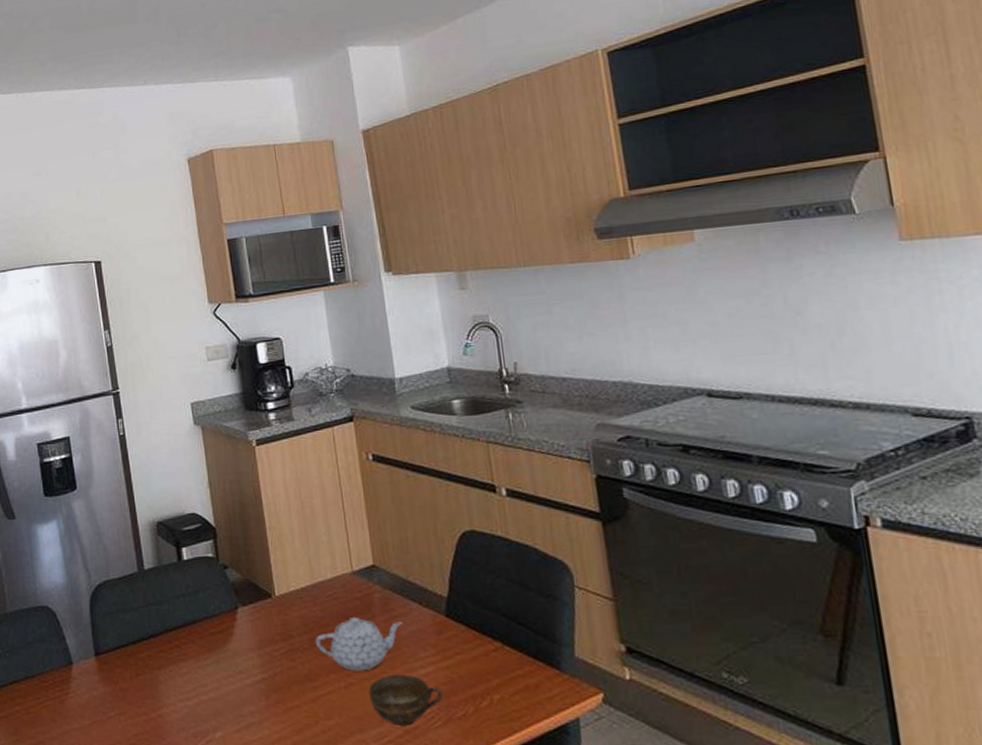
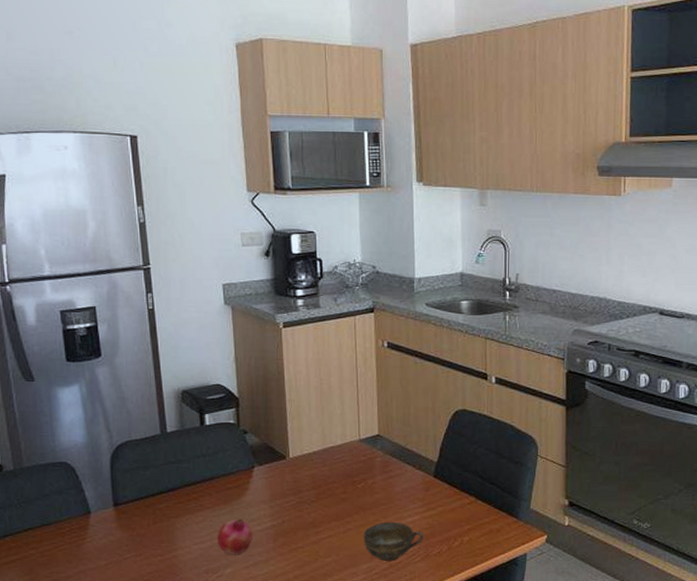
fruit: none [203,671,242,714] -> present [217,519,252,554]
teapot: present [315,616,403,671] -> none [321,476,398,519]

